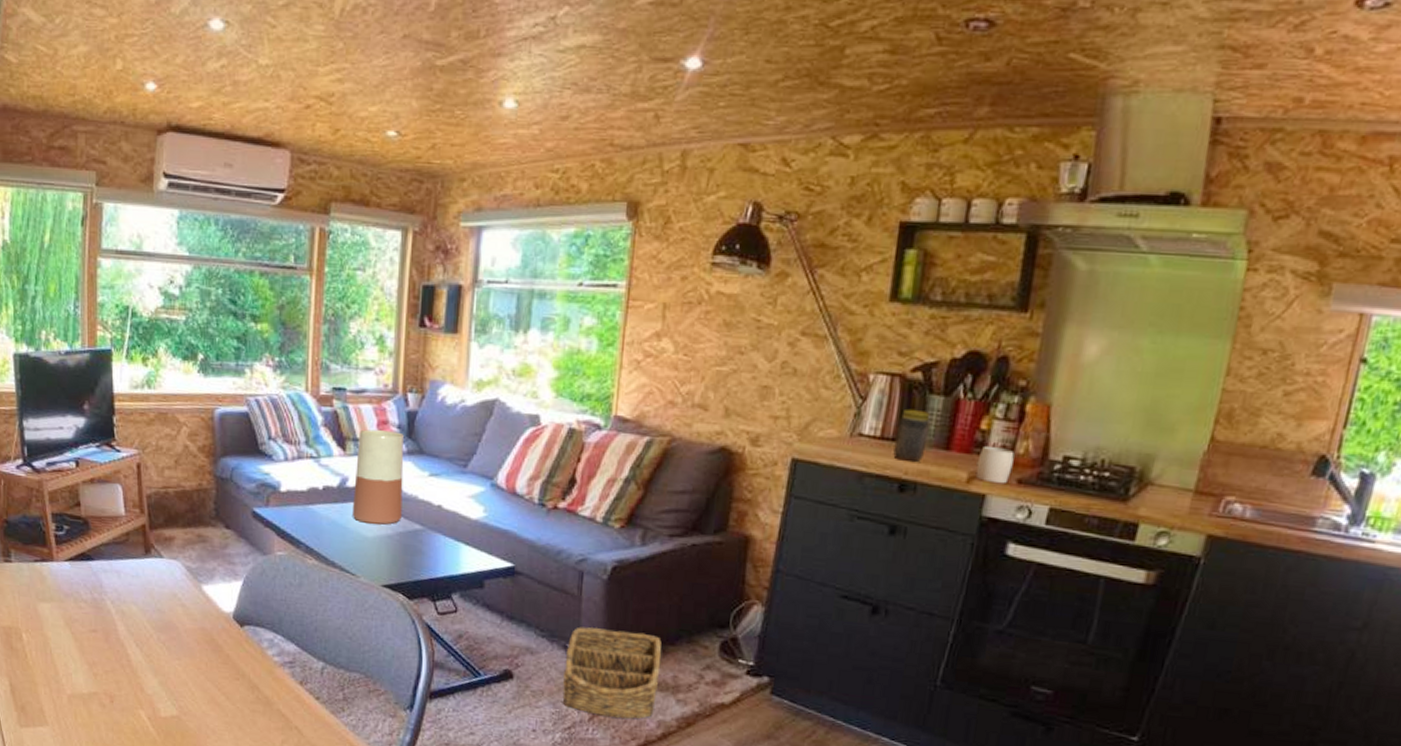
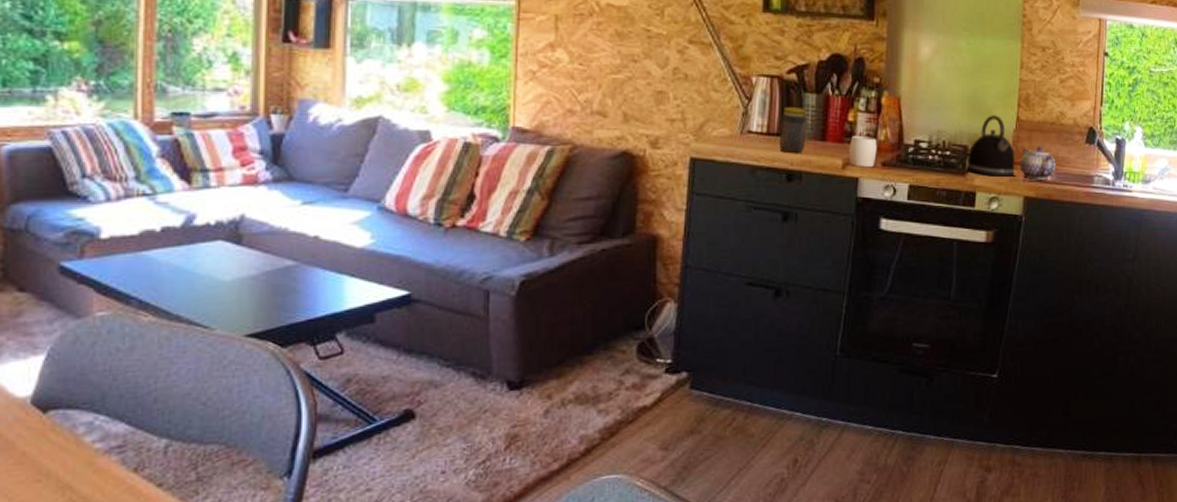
vase: present [351,429,404,525] -> none [201,158,269,265]
basket: present [562,626,662,719] -> none [474,346,579,442]
kettle: none [1129,432,1203,509] -> present [966,115,1016,177]
teapot: none [1205,473,1262,516] -> present [1020,146,1056,179]

